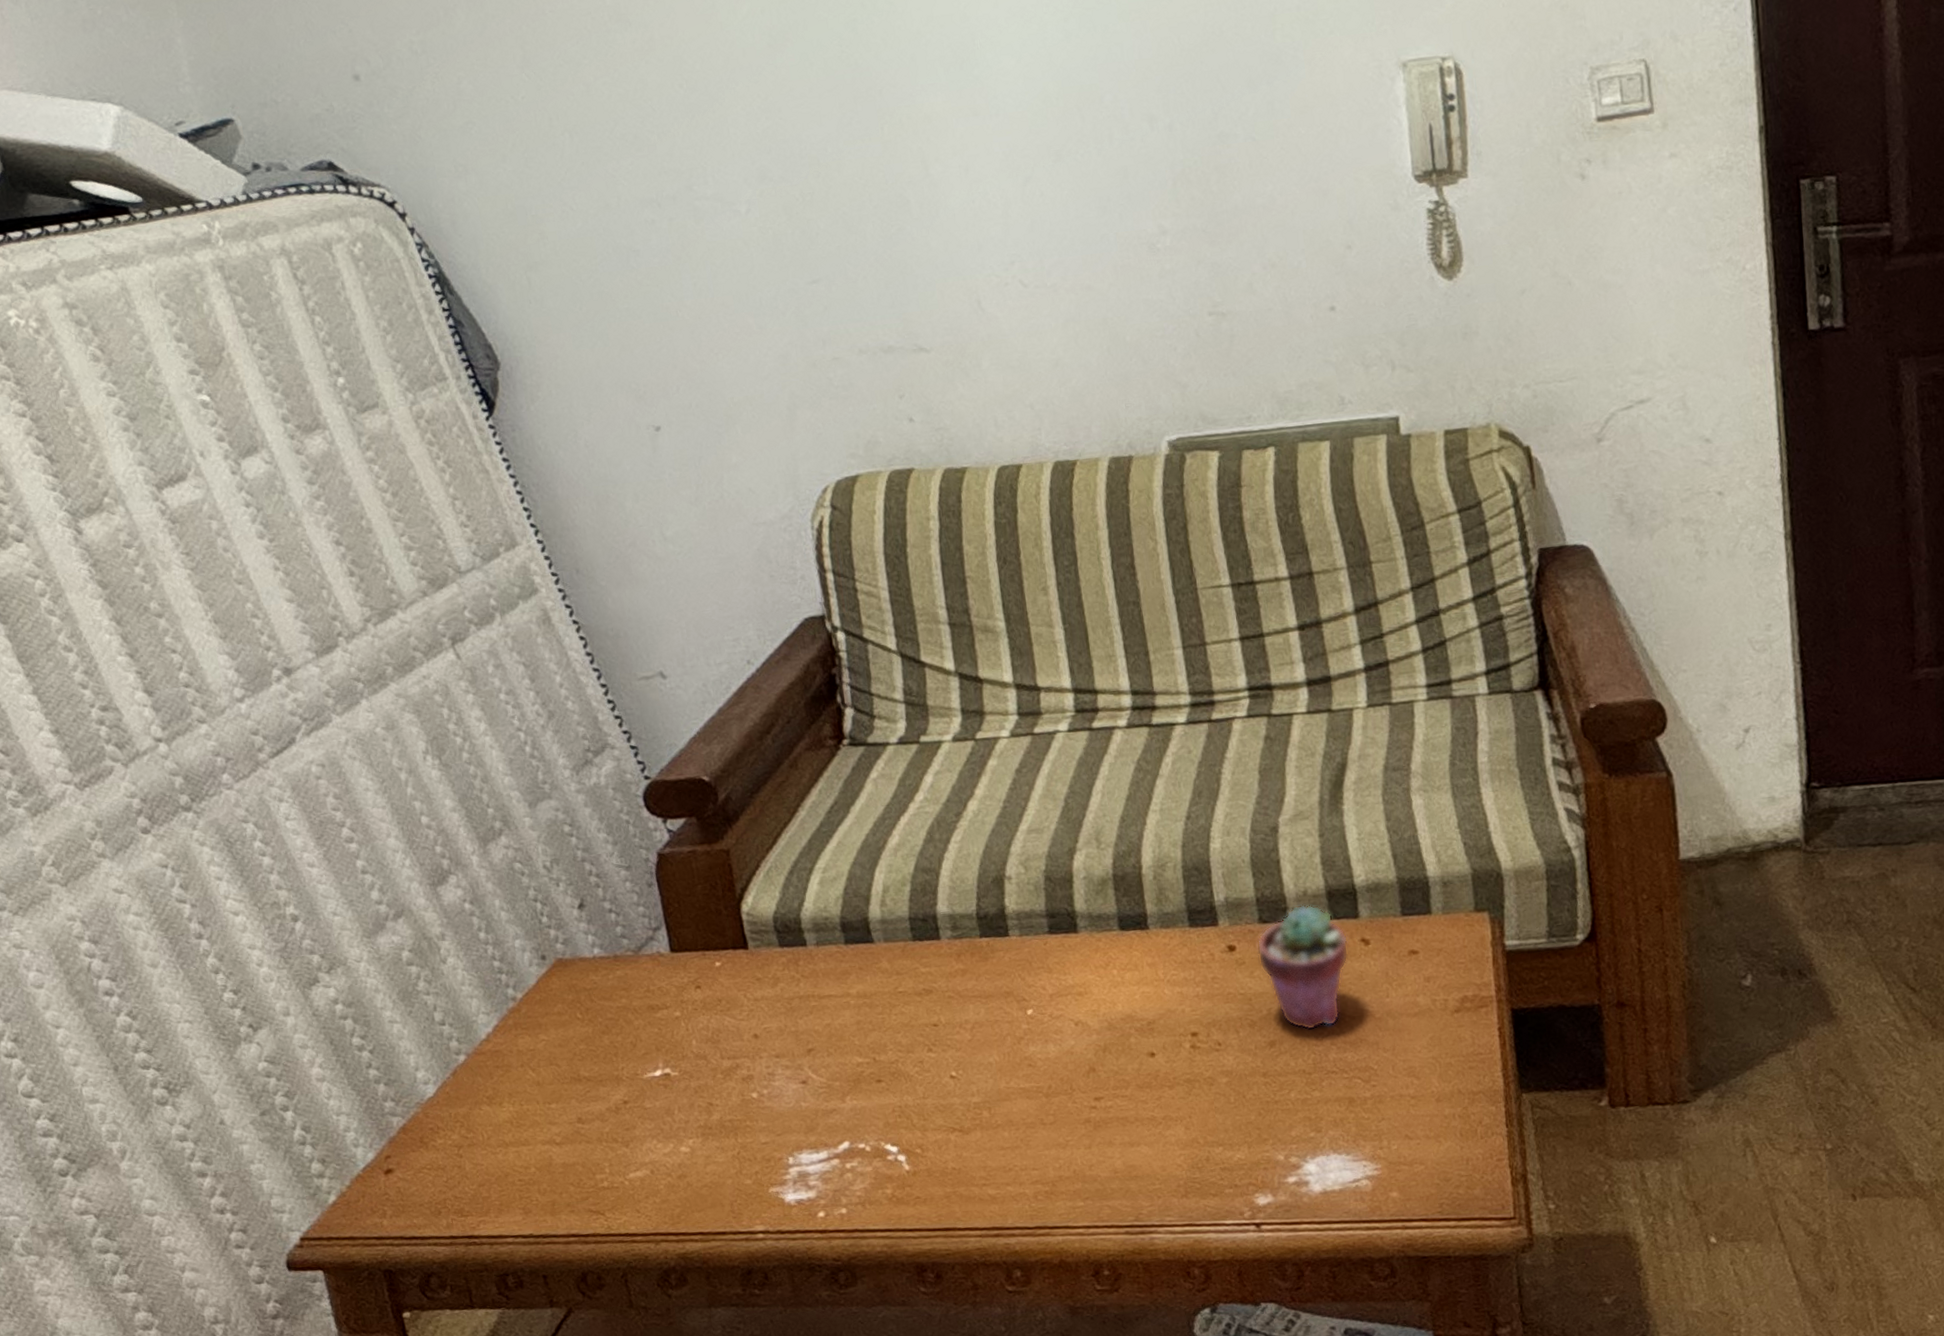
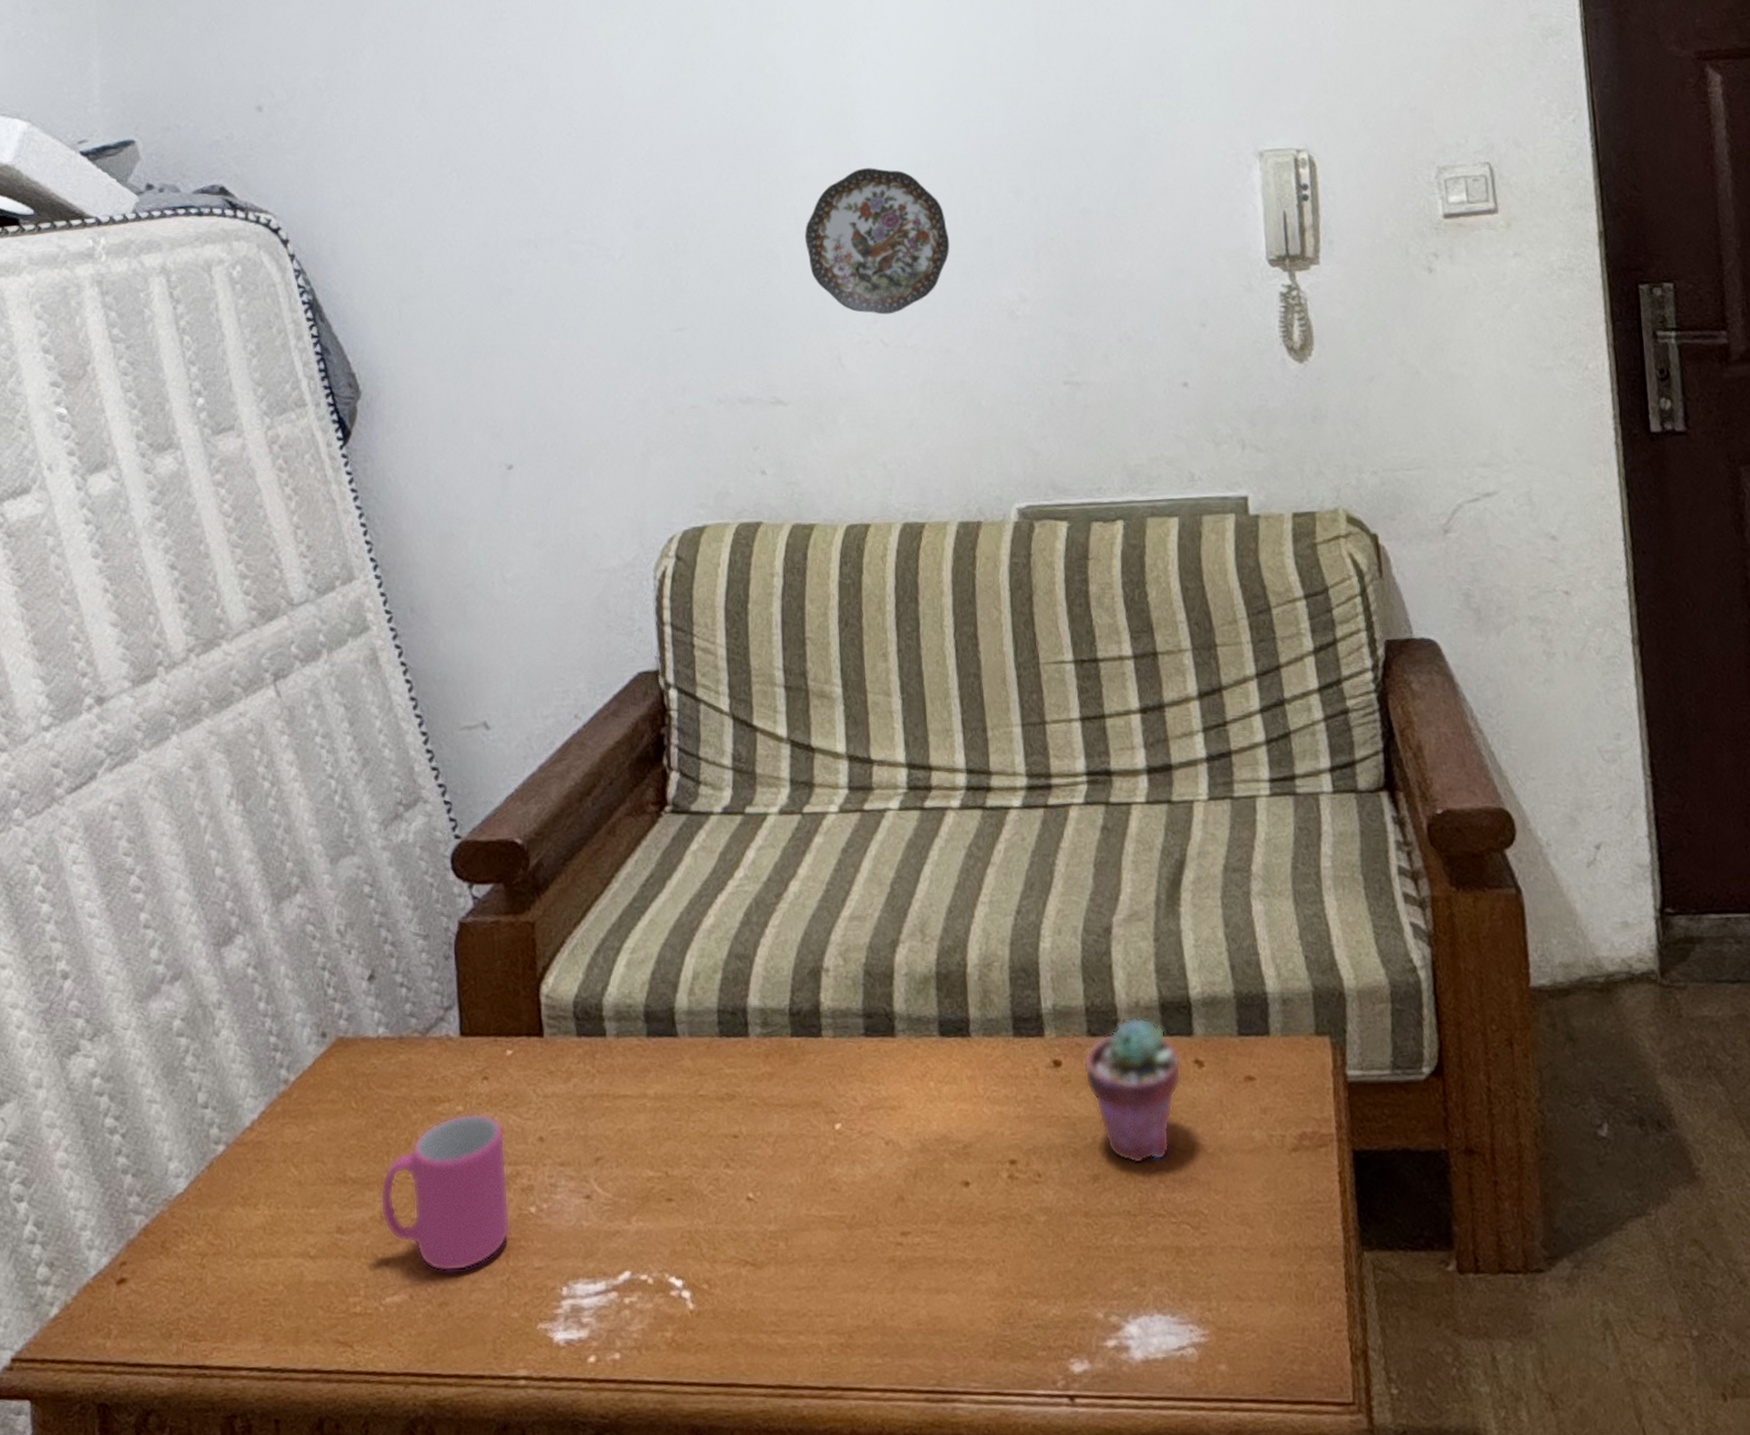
mug: none [612,1016,736,1150] -> present [380,1113,511,1272]
decorative plate: none [933,103,1085,255] -> present [804,168,950,315]

